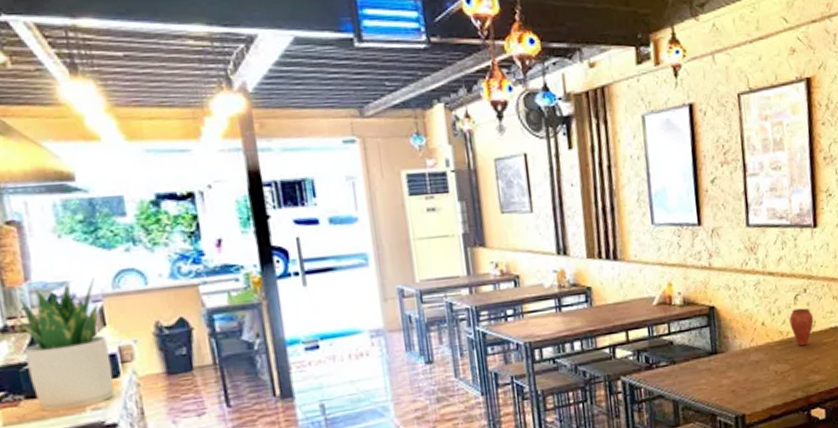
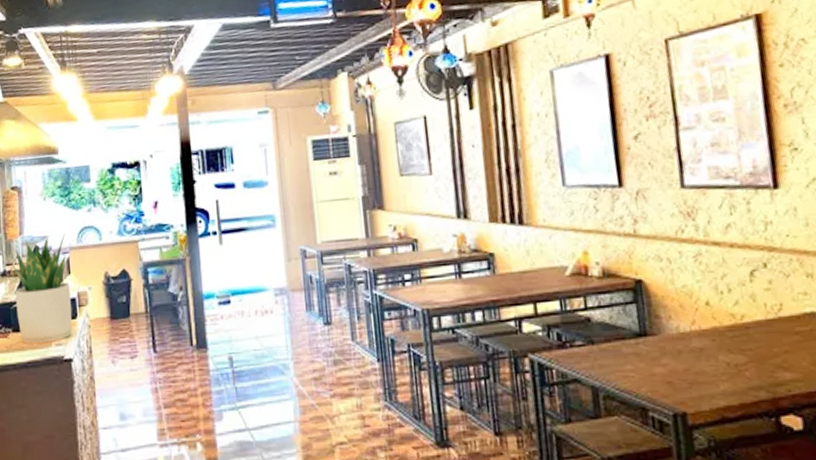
vase: present [789,308,814,346] -> none [744,286,780,334]

